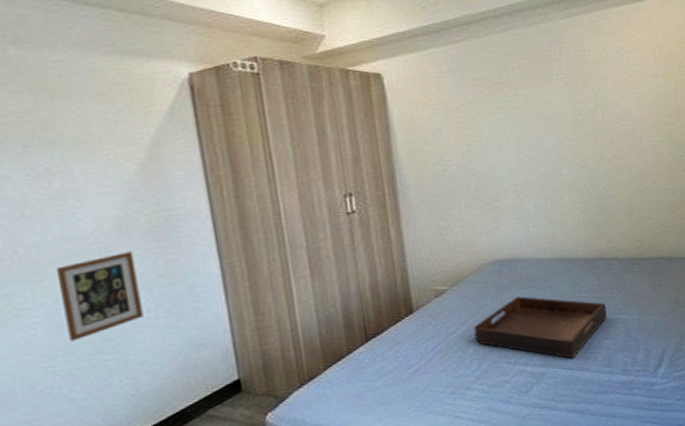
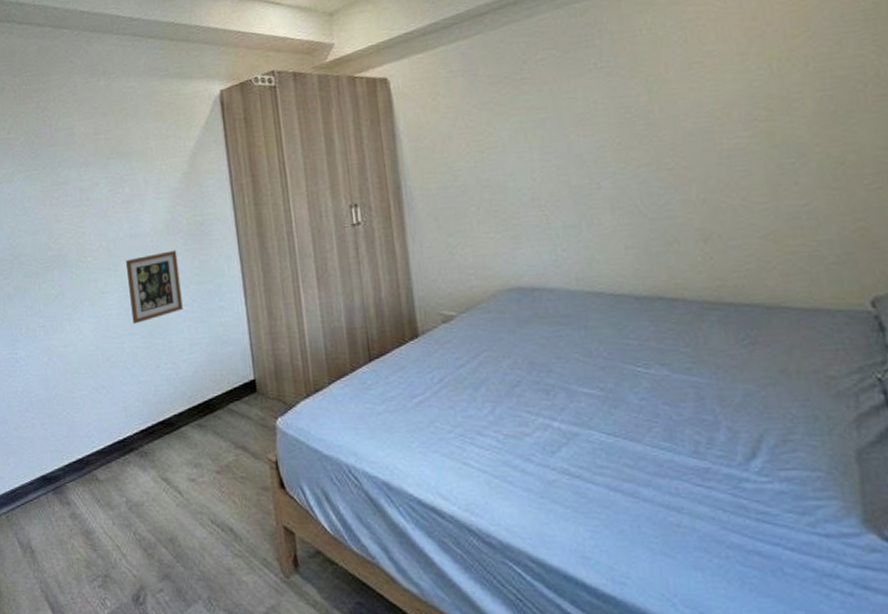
serving tray: present [473,296,607,359] -> none [486,334,668,422]

